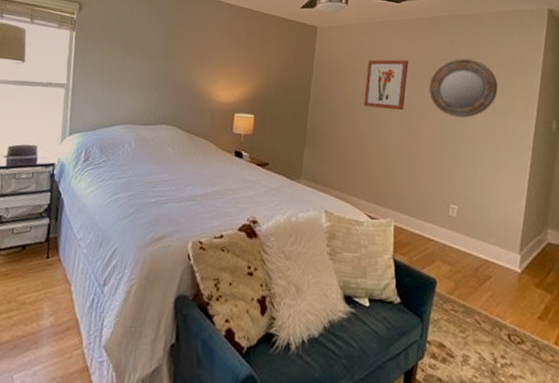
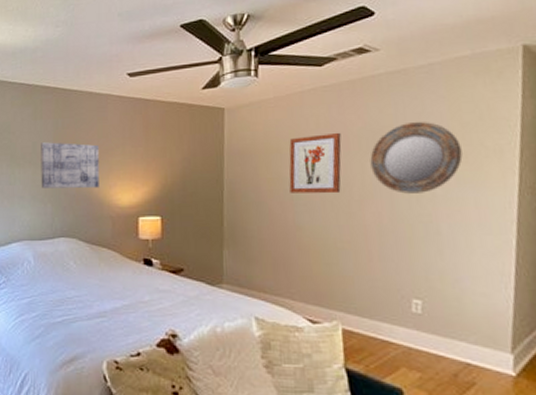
wall art: none [149,36,206,84] -> present [41,142,99,189]

